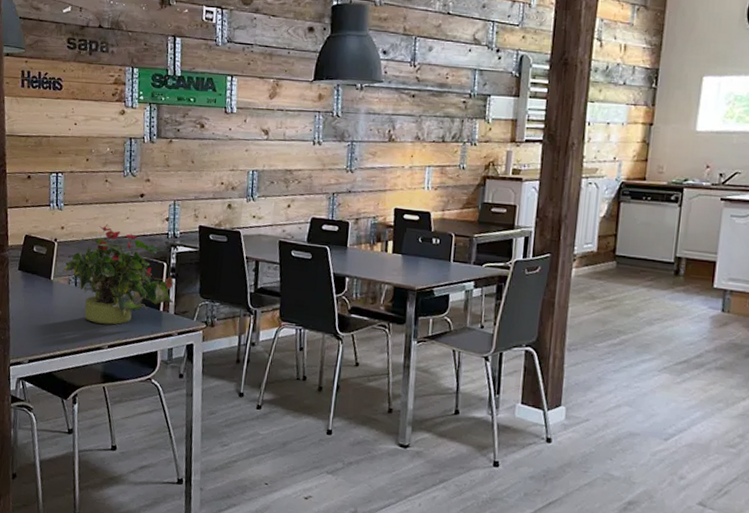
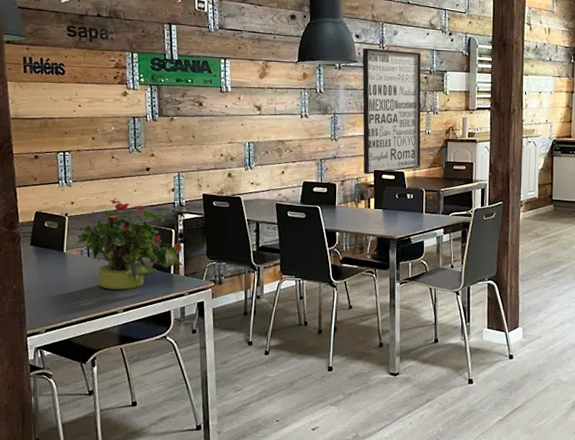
wall art: none [382,65,461,214] -> present [362,47,421,175]

